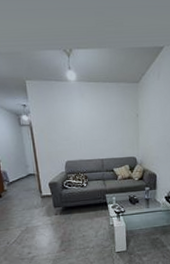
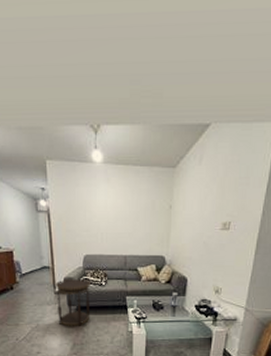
side table: none [41,182,75,227] -> present [55,279,91,327]

